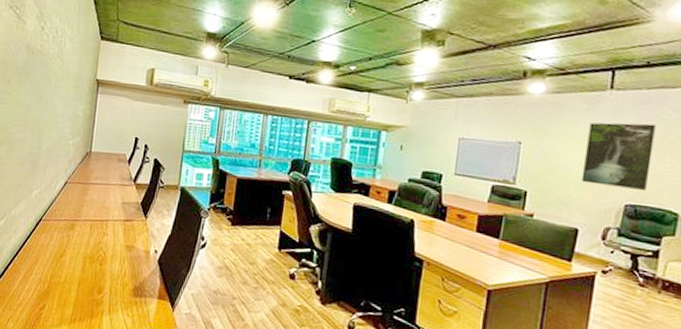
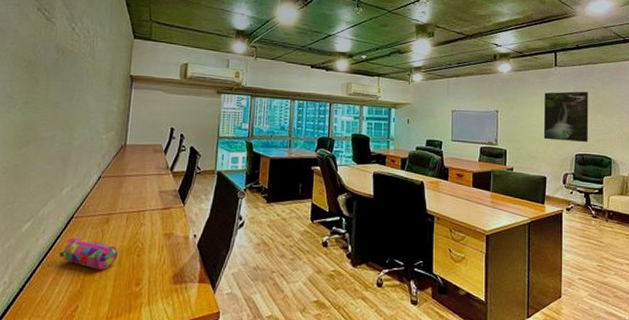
pencil case: none [28,239,82,274] -> present [58,237,118,270]

